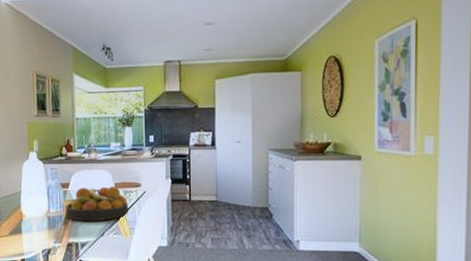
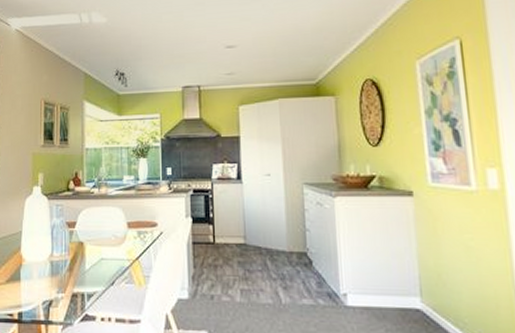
fruit bowl: present [65,186,129,221] -> none [71,226,144,268]

